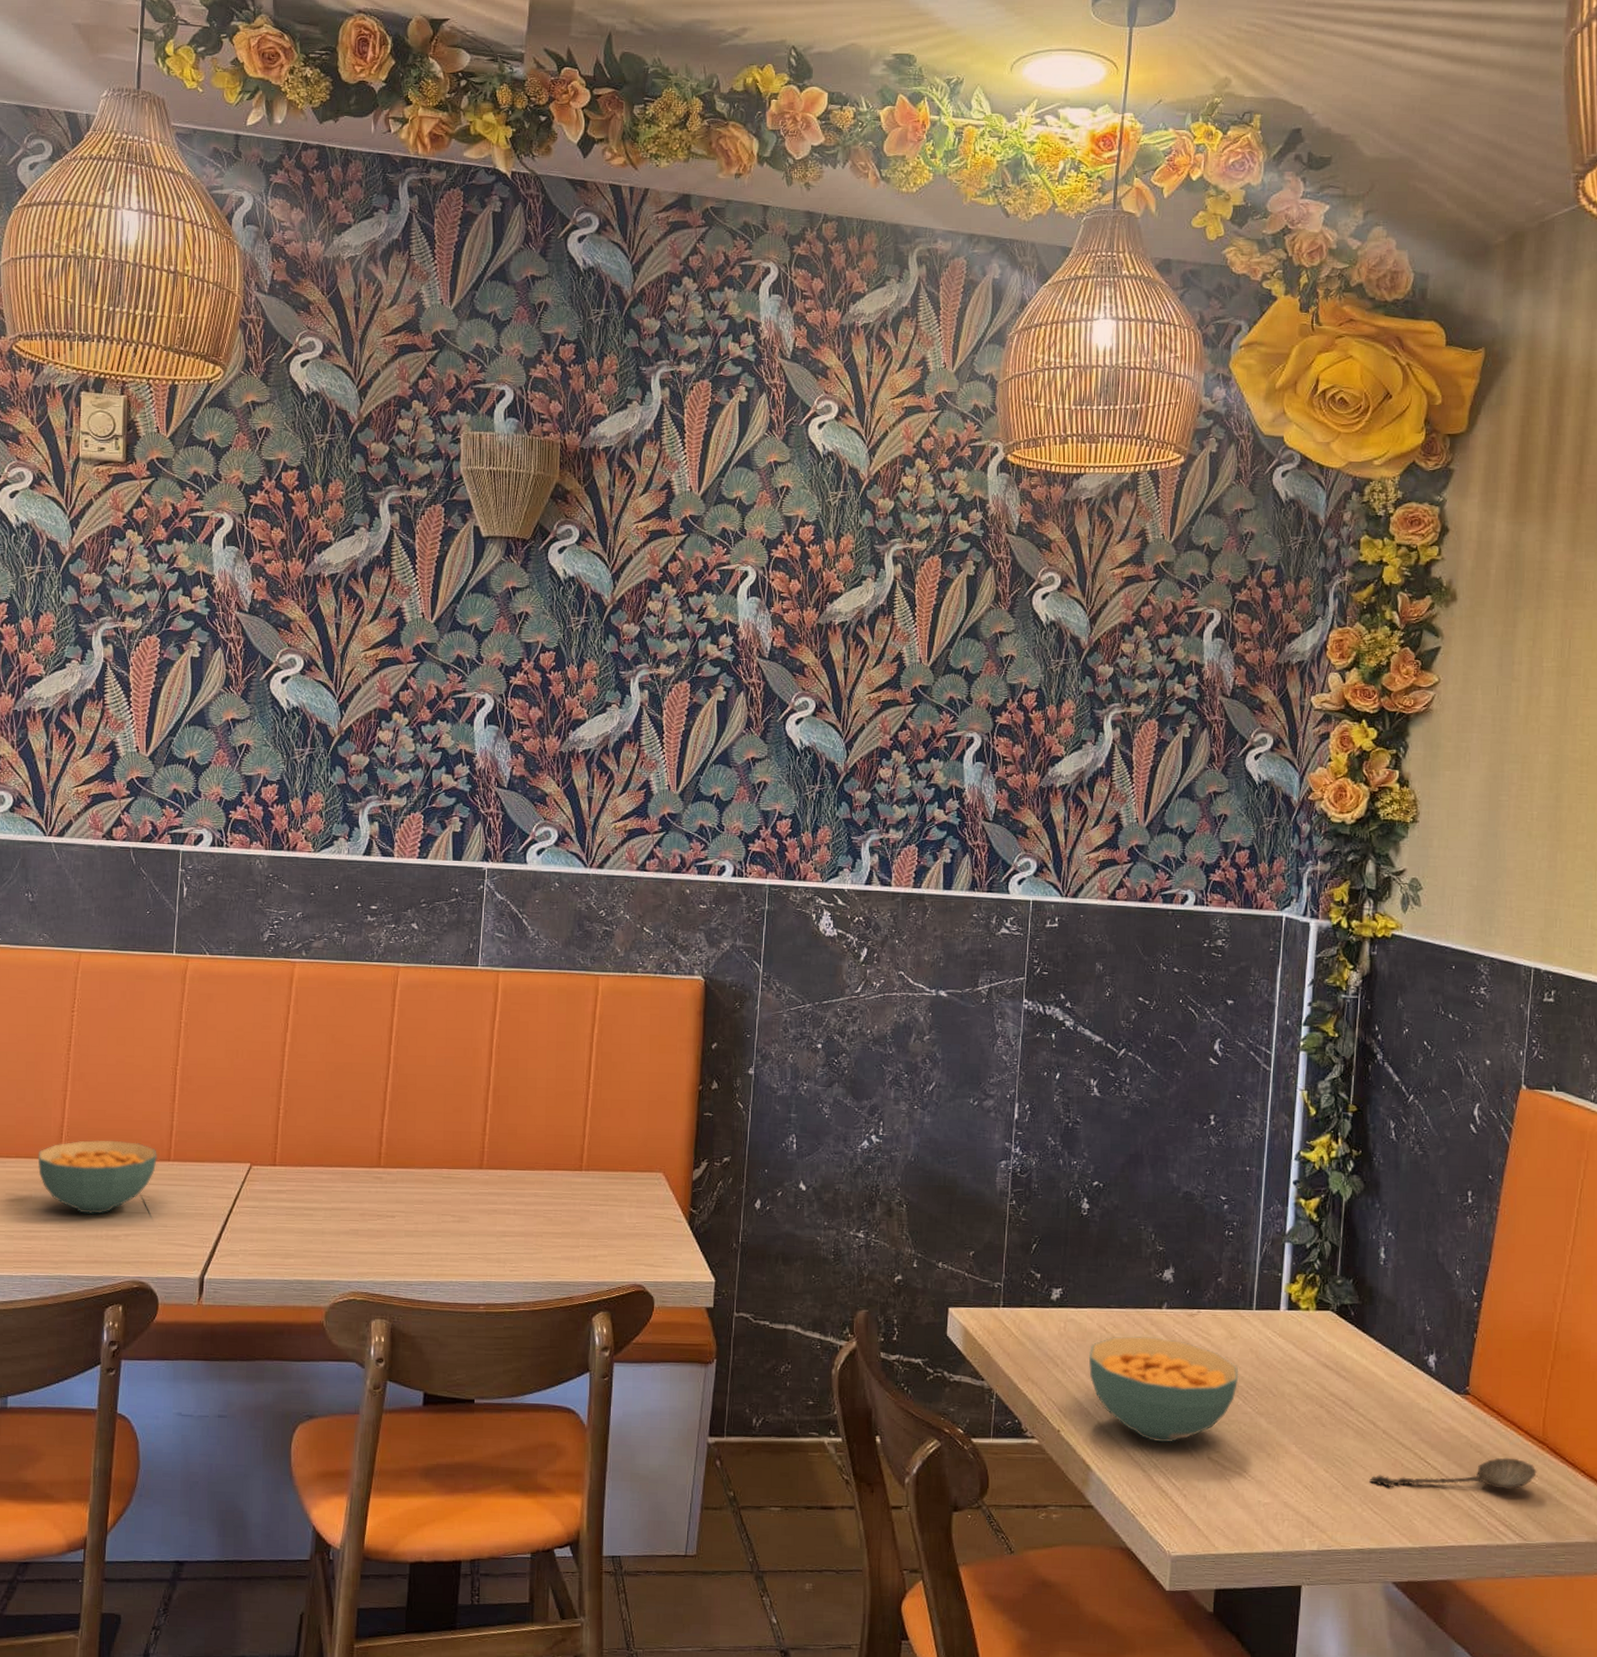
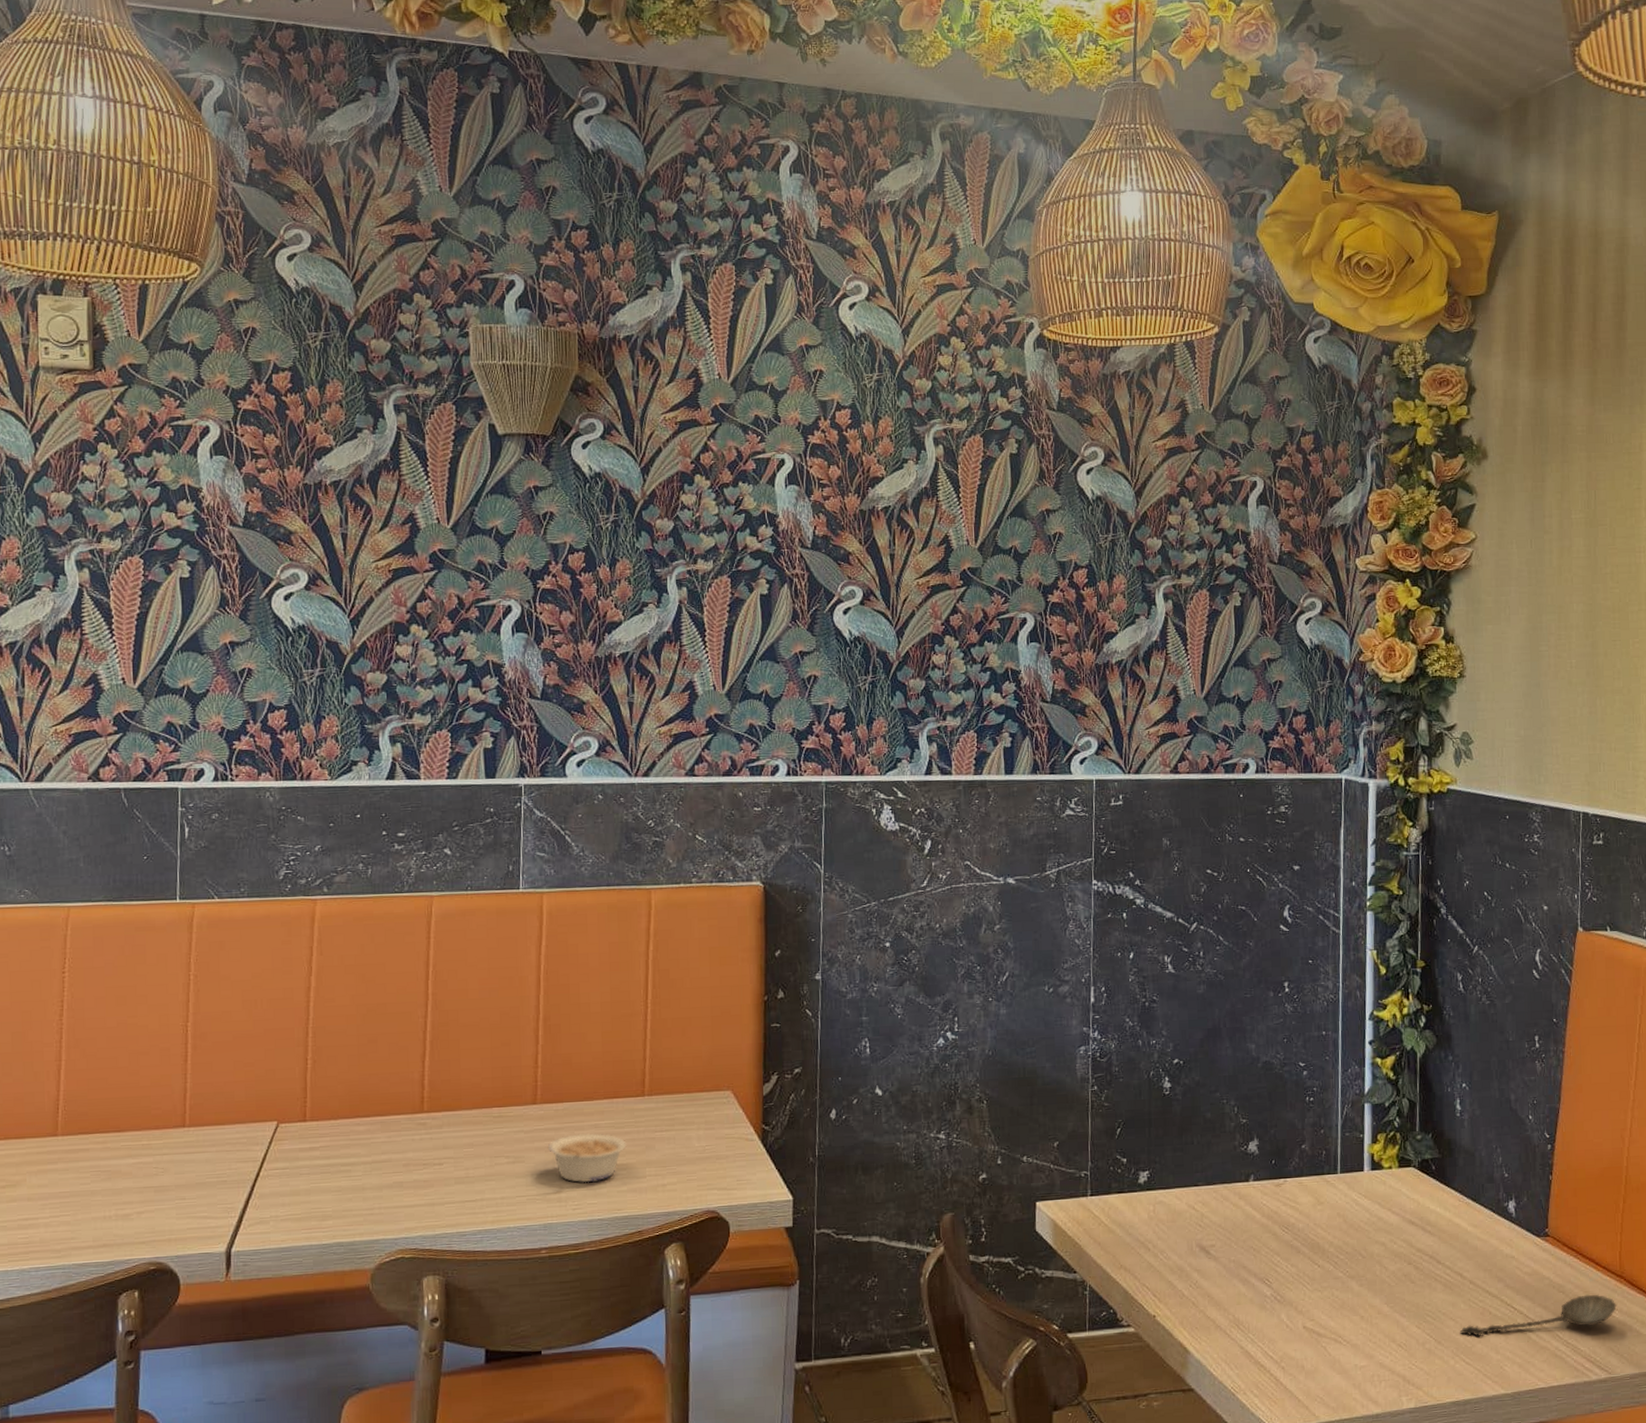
cereal bowl: present [38,1140,157,1215] -> none [30,1109,170,1195]
legume: none [491,1200,563,1248] -> present [548,1133,627,1183]
cereal bowl: present [1089,1336,1239,1443] -> none [1180,1211,1328,1317]

